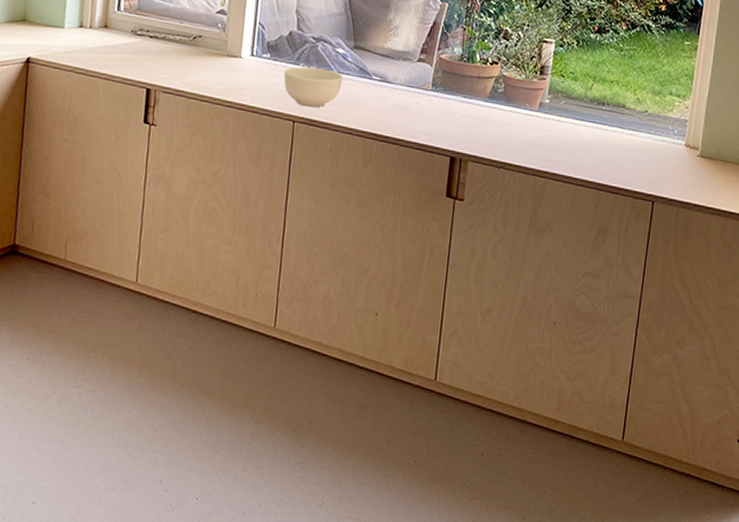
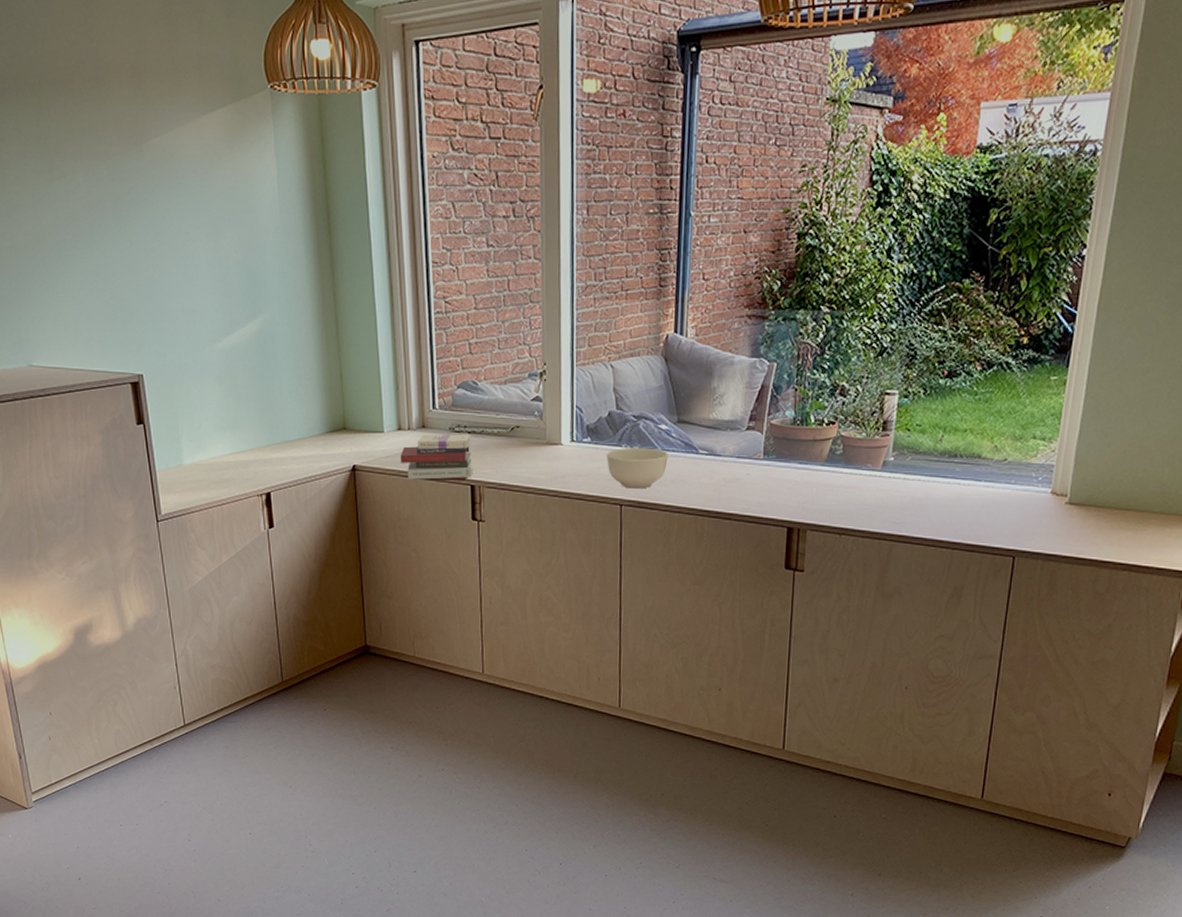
books: none [77,34,153,83] -> present [400,434,473,481]

